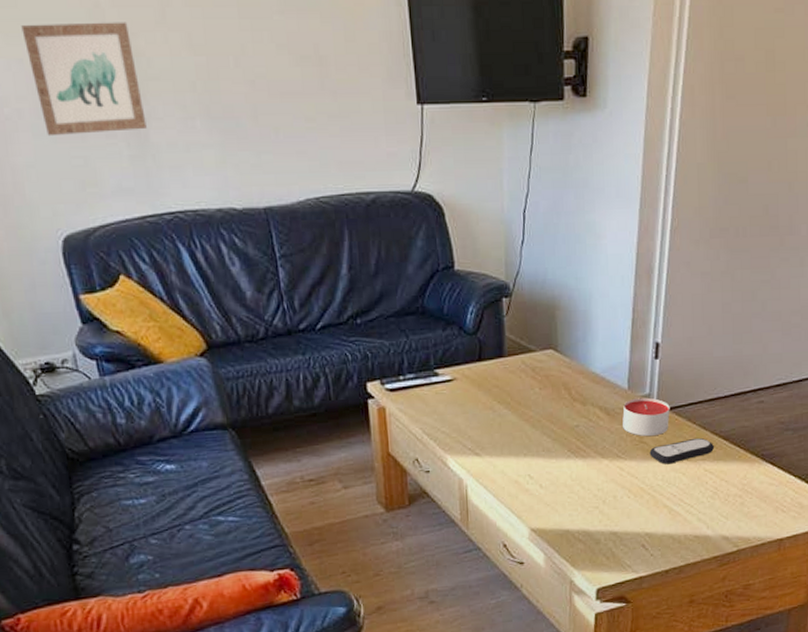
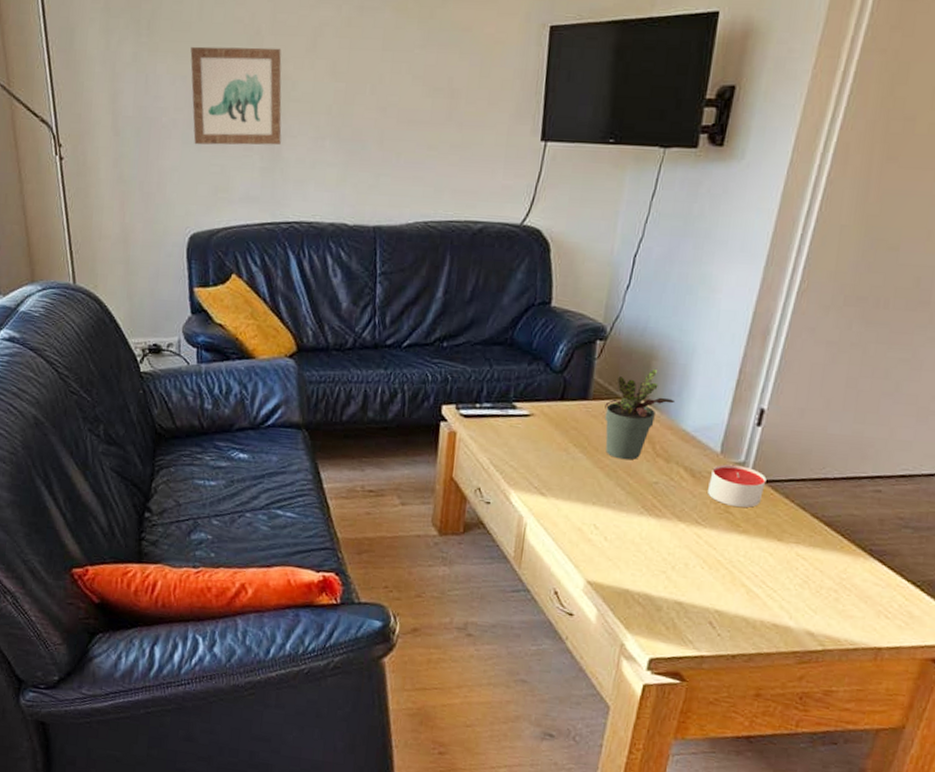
potted plant: none [520,318,582,409] -> present [605,368,676,460]
remote control: present [649,437,715,465] -> none [734,517,813,541]

